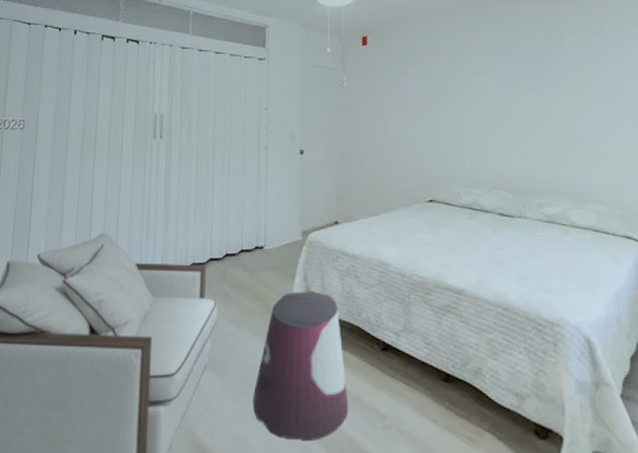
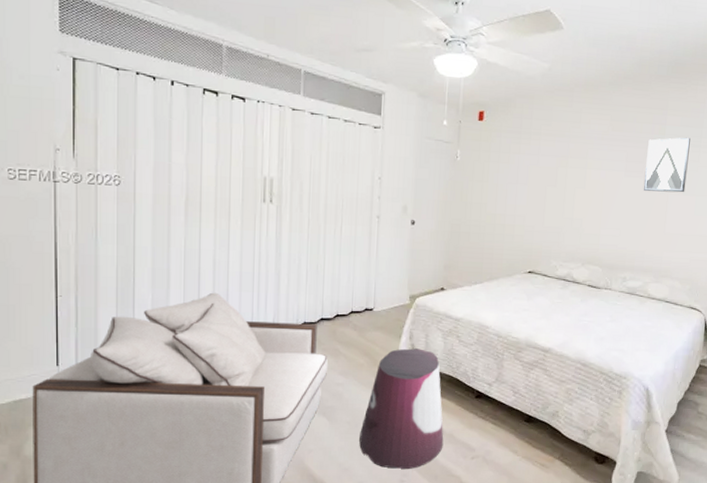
wall art: none [545,47,596,107] -> present [643,137,691,193]

